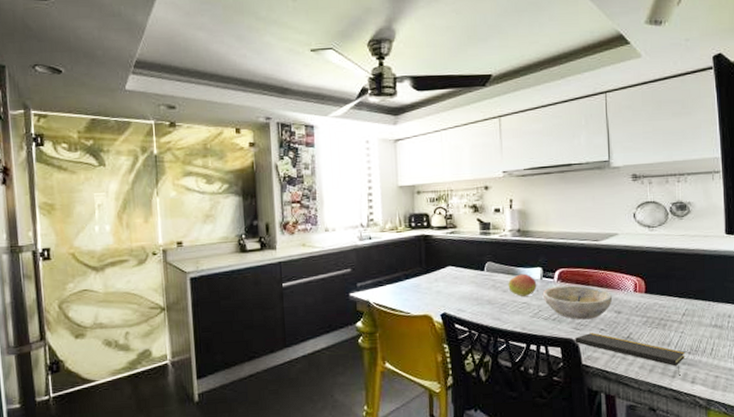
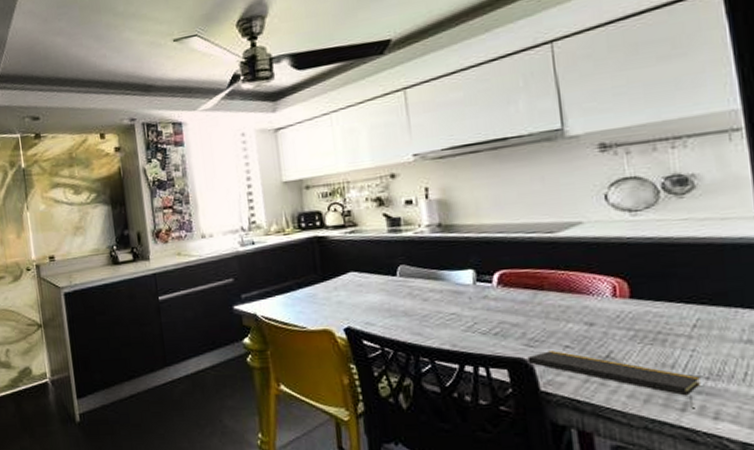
fruit: present [508,273,537,297] -> none [429,277,469,306]
bowl: present [542,285,613,320] -> none [477,290,581,335]

